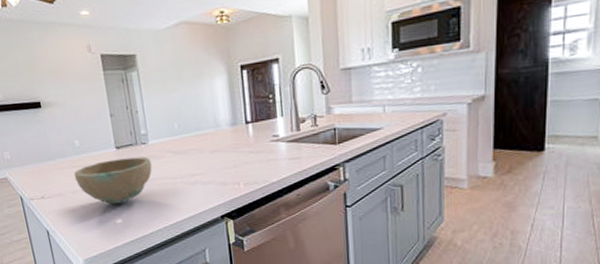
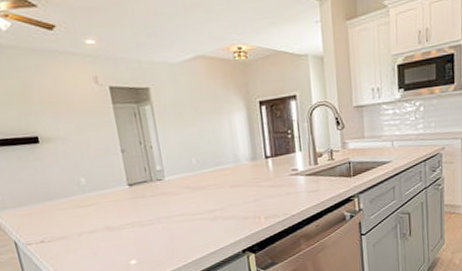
bowl: present [74,156,152,204] -> none [80,193,169,245]

